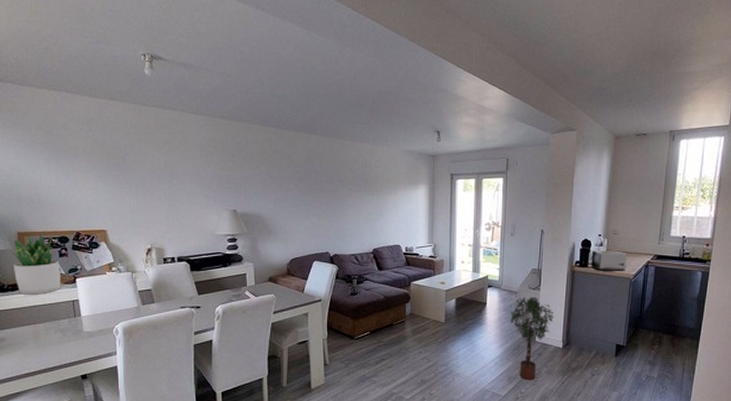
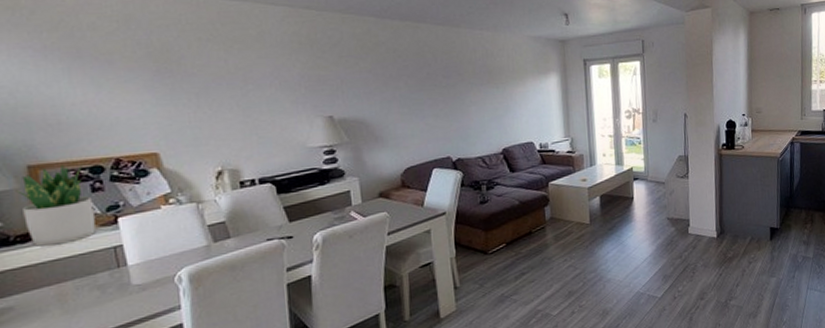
potted tree: present [509,296,554,381] -> none [659,185,705,277]
toaster: present [591,250,628,271] -> none [737,129,773,152]

